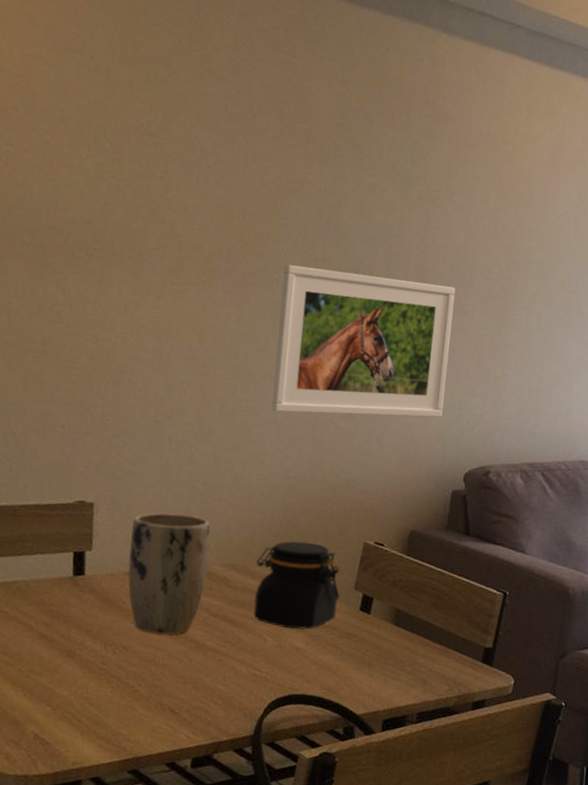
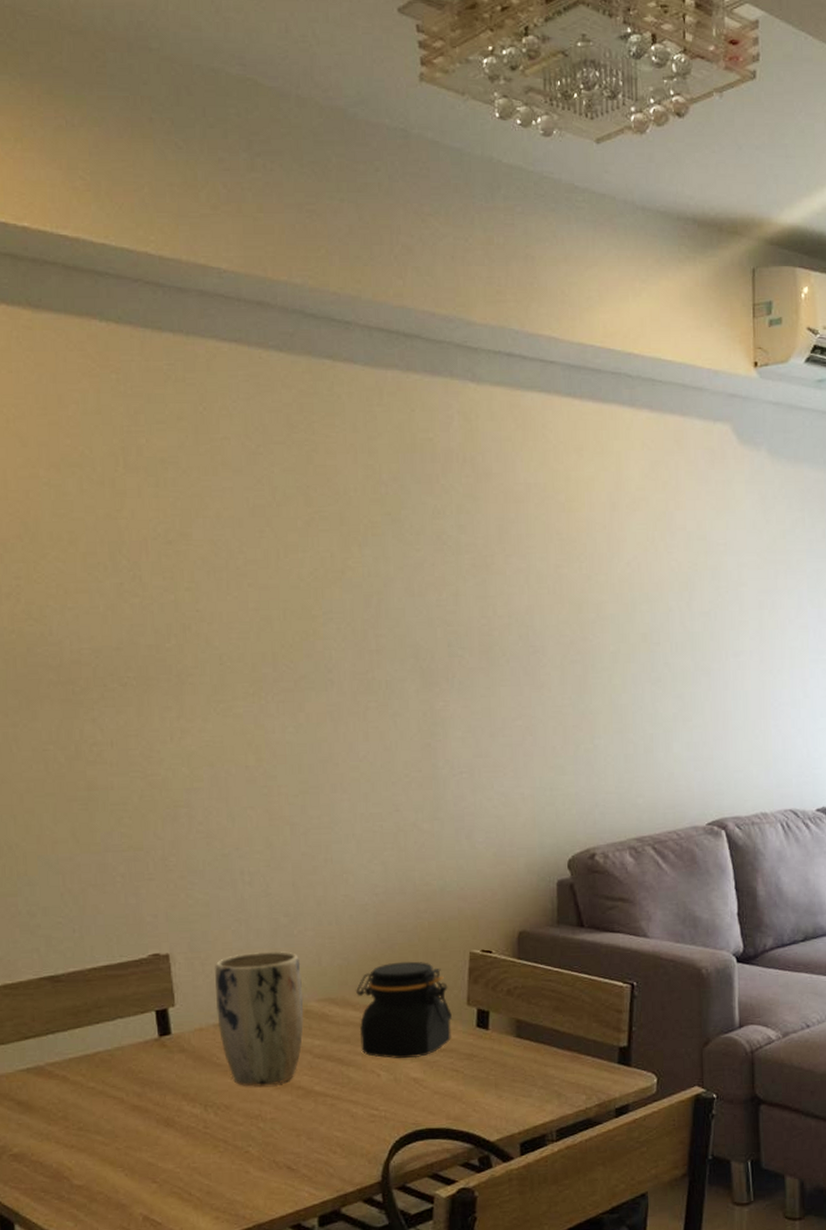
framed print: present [271,264,456,418] -> none [337,658,534,825]

